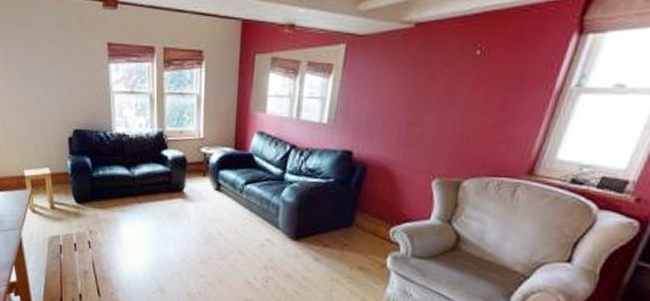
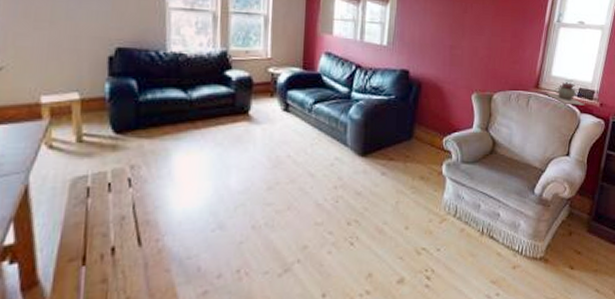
succulent plant: none [543,168,609,200] -> present [545,82,585,106]

